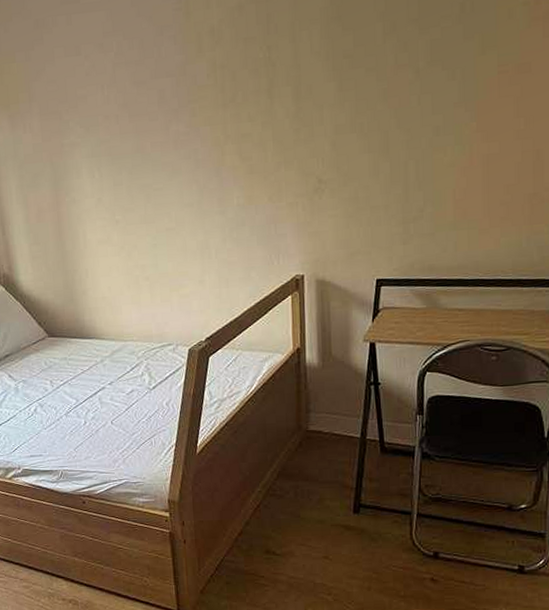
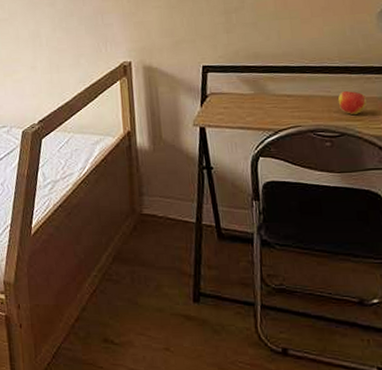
apple: none [507,303,535,328] -> present [337,90,367,114]

